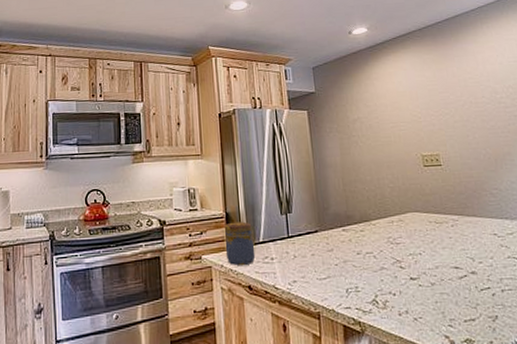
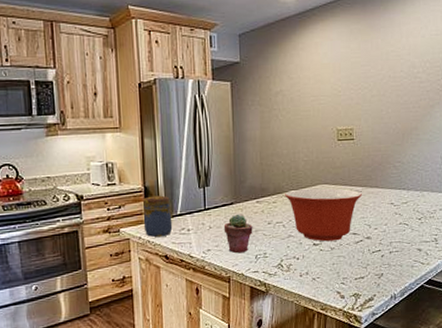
potted succulent: none [309,242,342,286] -> present [223,214,253,254]
mixing bowl: none [371,216,459,276] -> present [284,188,362,242]

